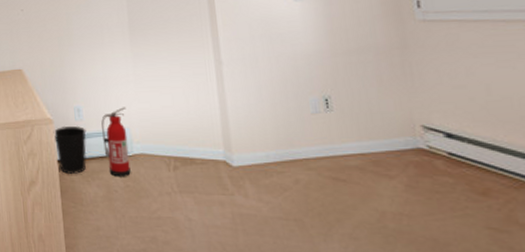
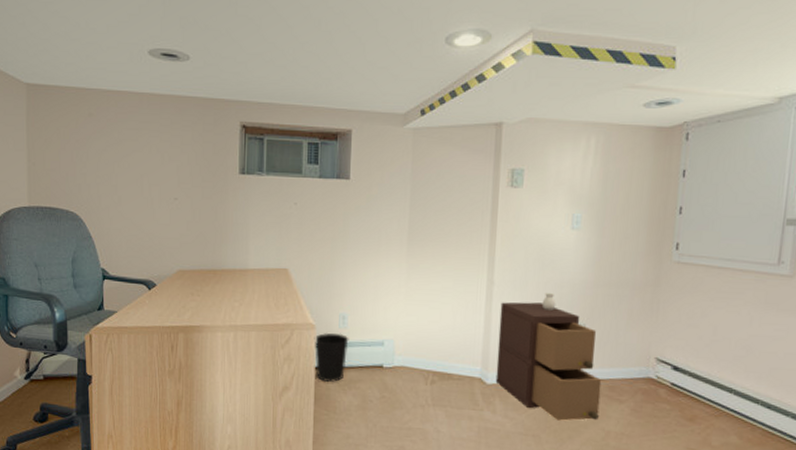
fire extinguisher: present [101,107,131,177] -> none [365,318,393,388]
storage cabinet: none [233,67,368,202] -> present [495,293,602,421]

